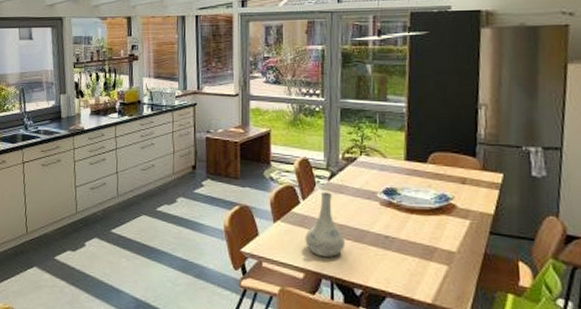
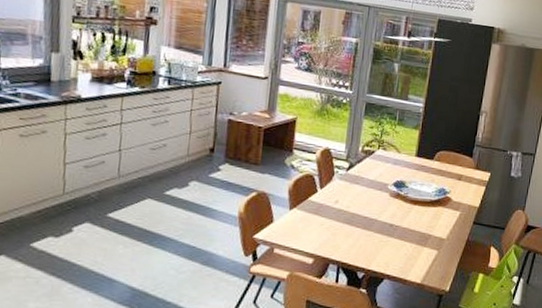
vase: present [305,192,345,257] -> none [318,182,355,243]

